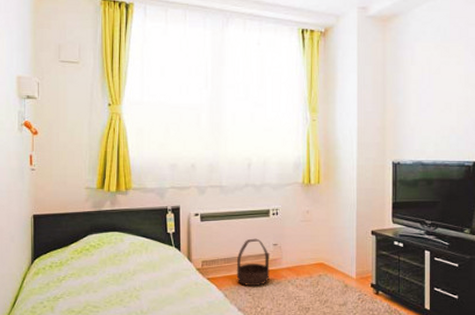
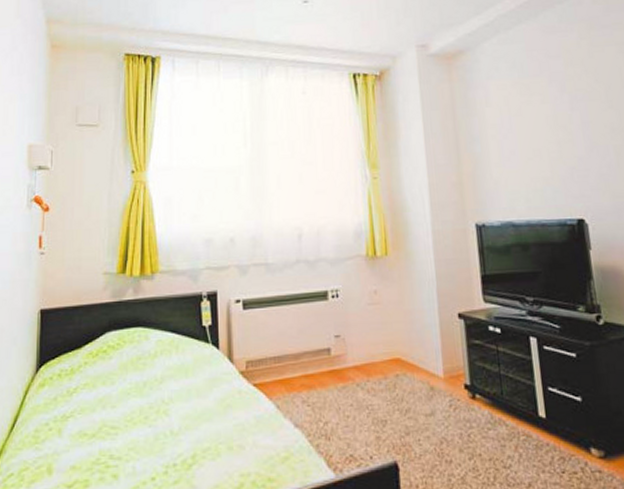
basket: present [236,238,270,287] -> none [289,329,333,394]

